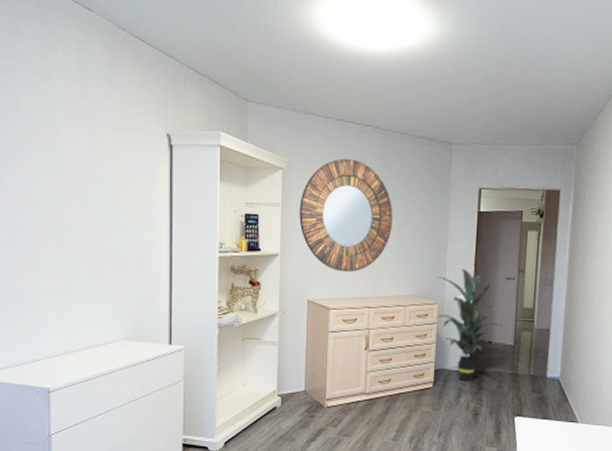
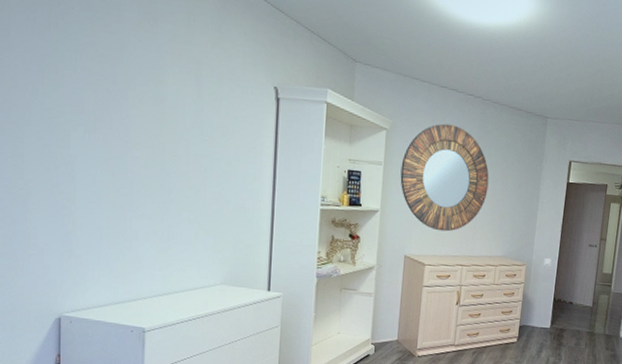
indoor plant: present [435,269,502,381] -> none [522,234,583,338]

